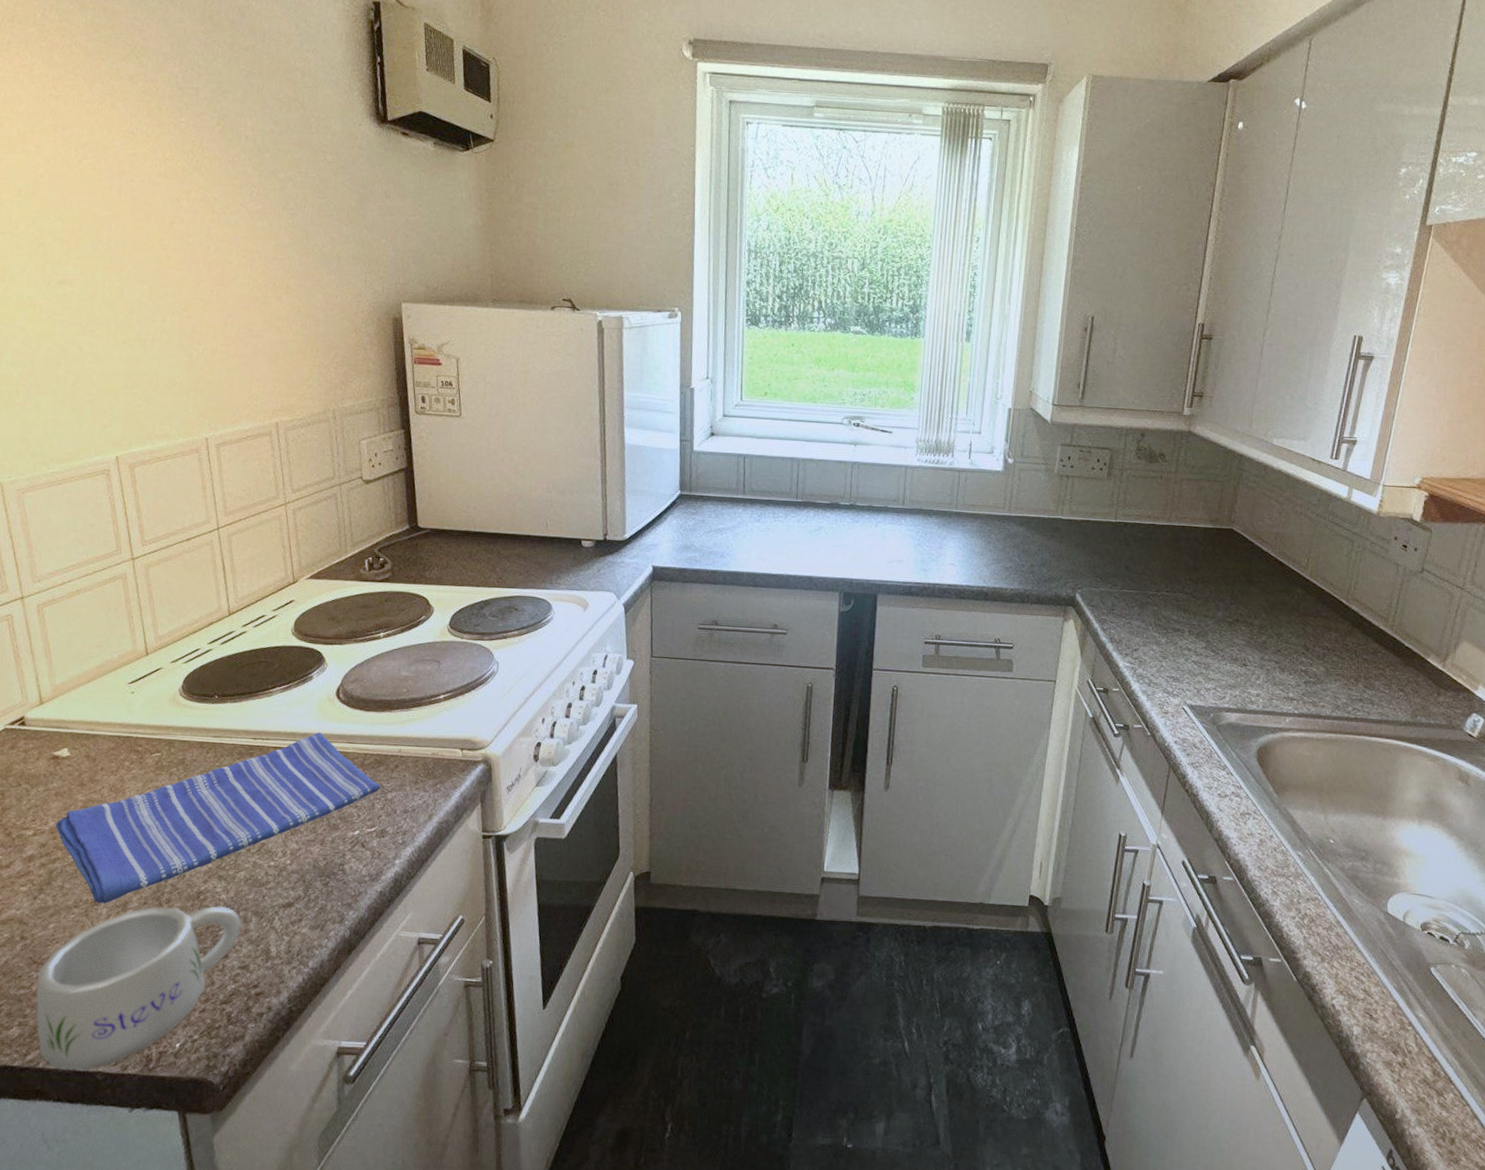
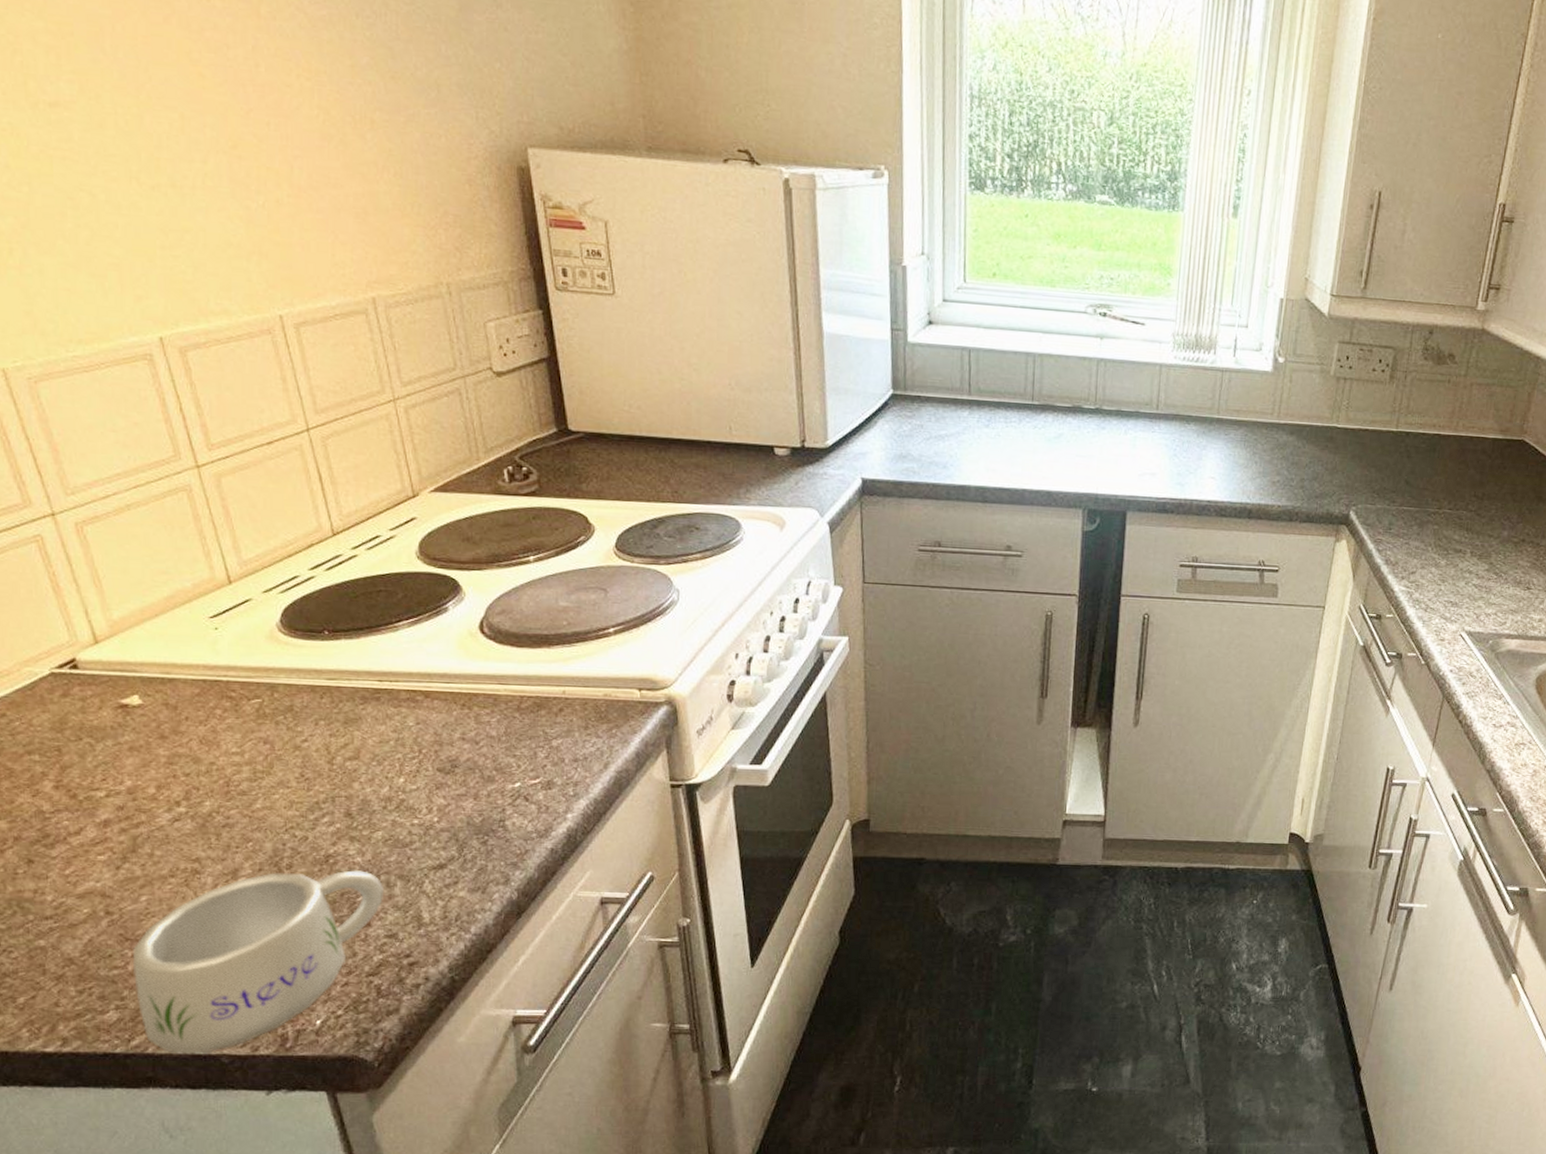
dish towel: present [55,732,381,904] -> none [133,672,544,872]

